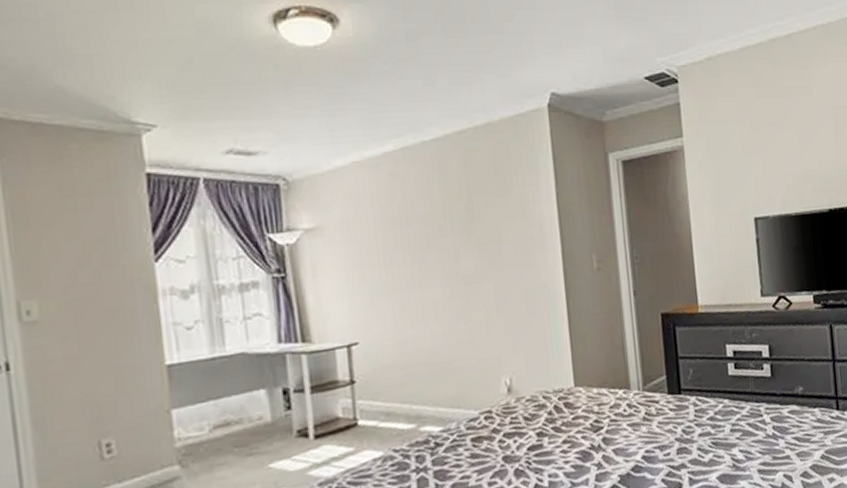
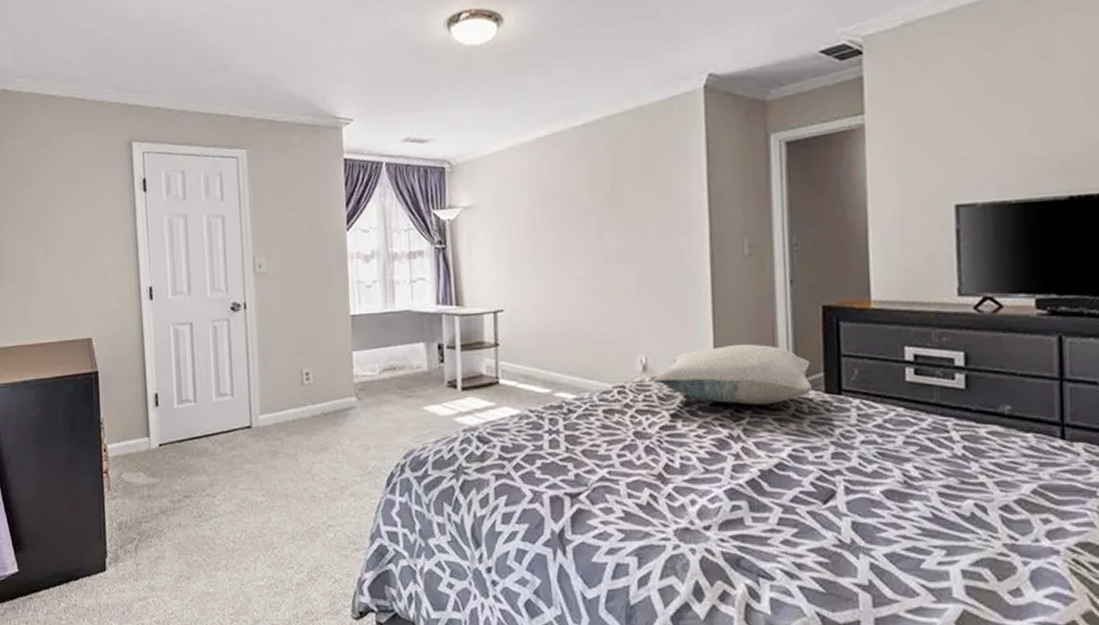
pillow: none [519,354,658,416] -> present [654,343,813,406]

